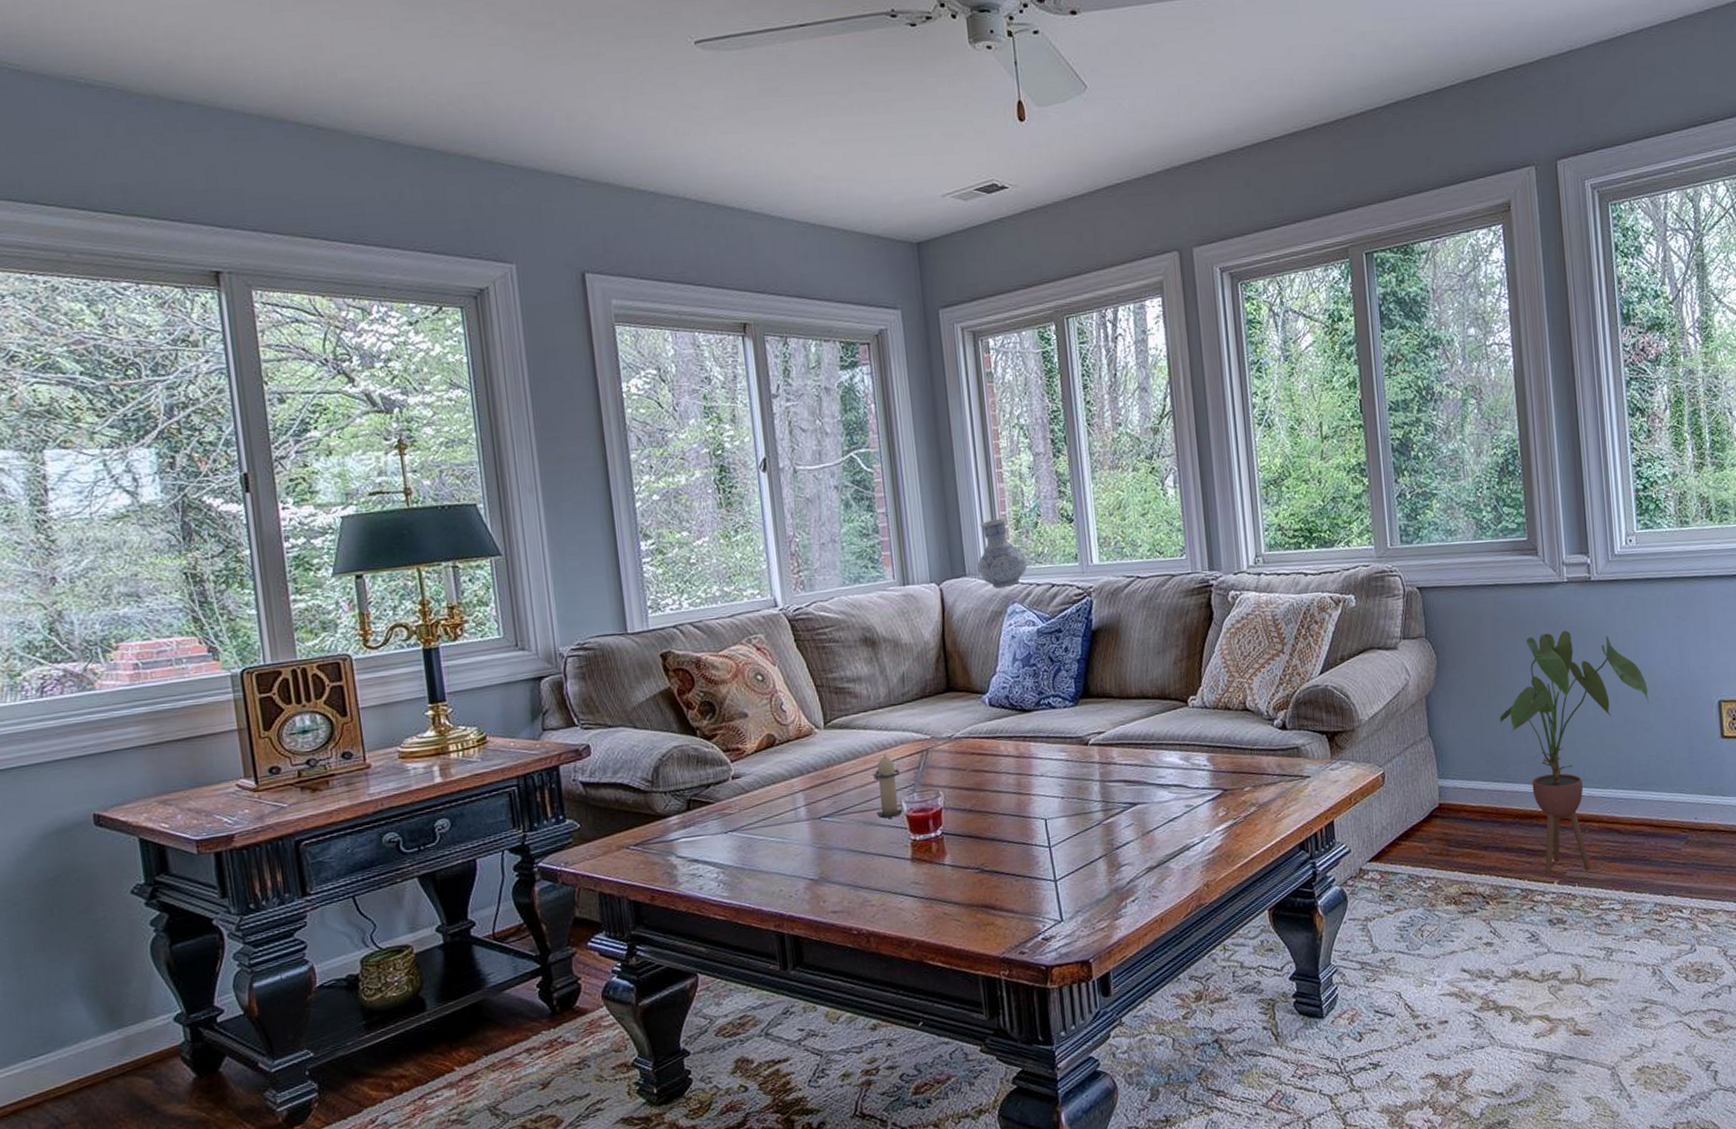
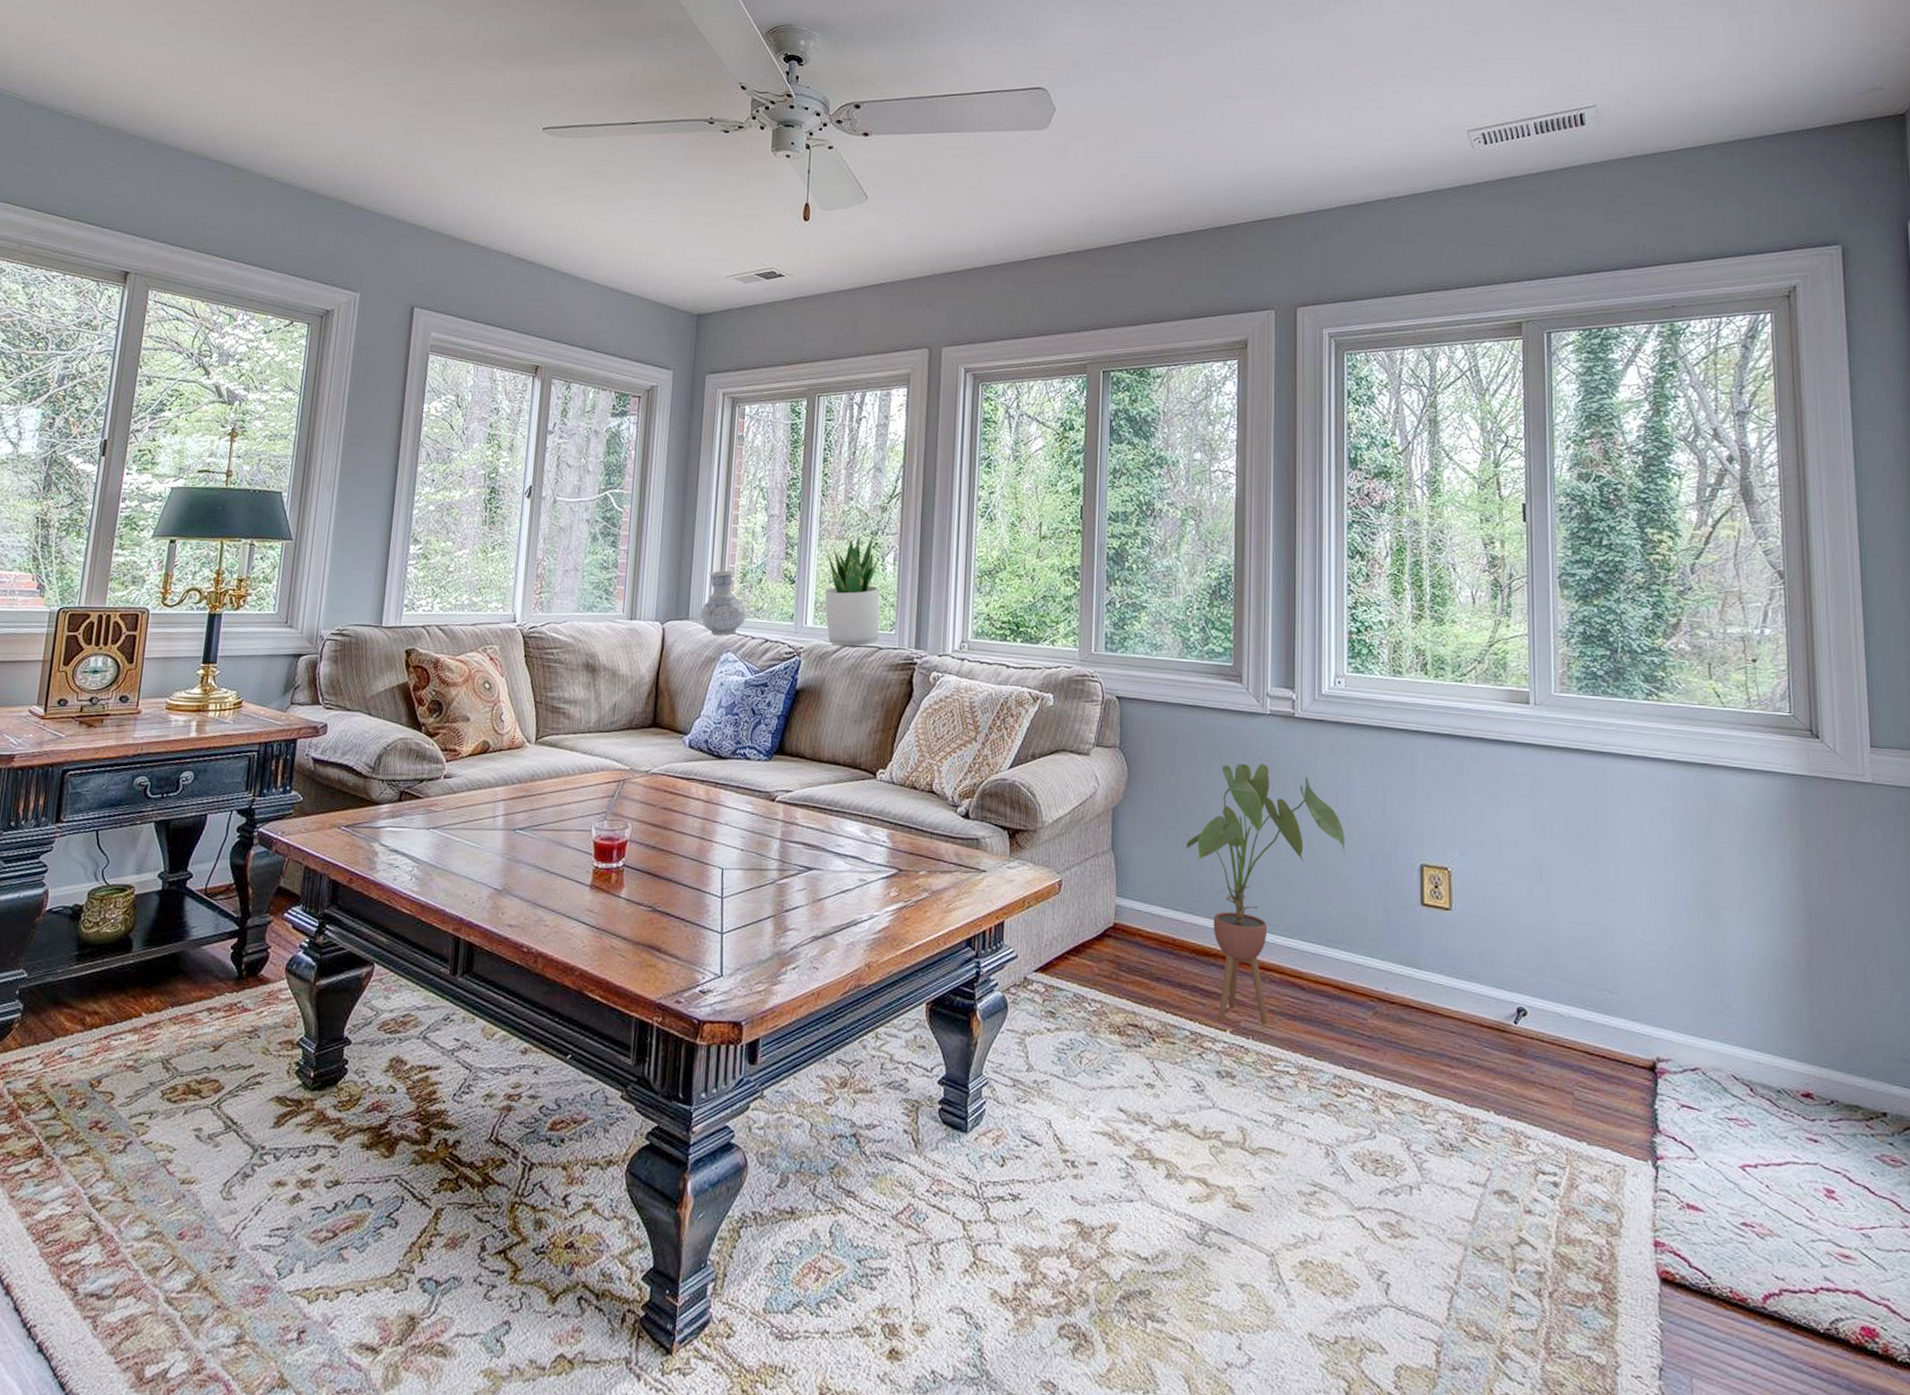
candle: present [872,754,903,819] -> none [566,778,596,842]
planter: none [1100,459,1171,580] -> present [825,534,880,647]

